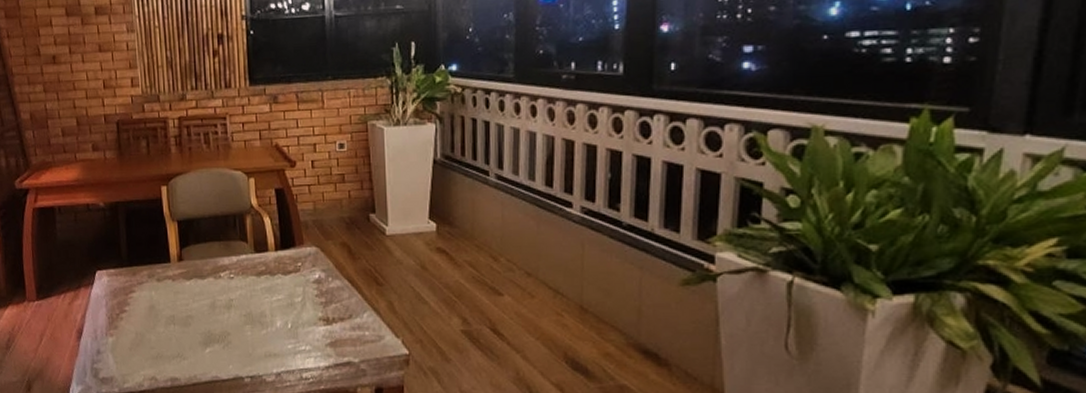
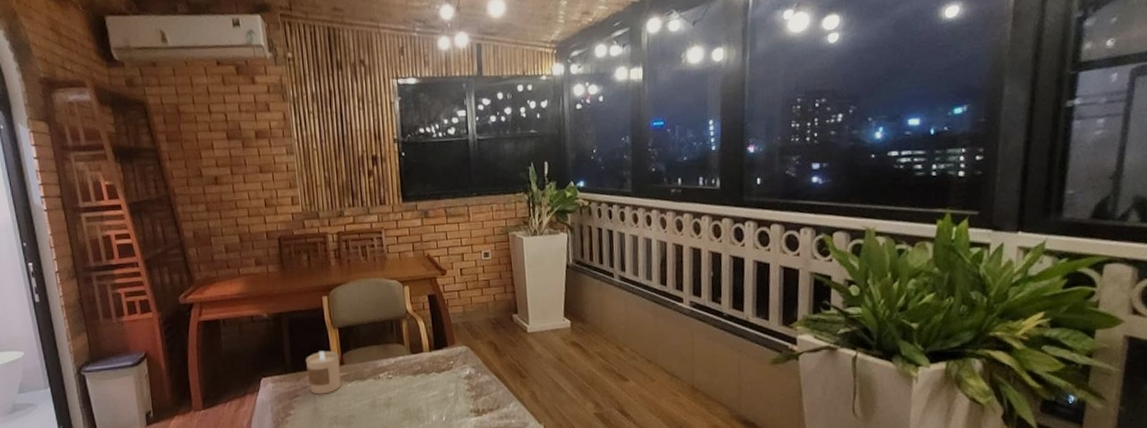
candle: none [143,245,179,291] -> present [306,350,341,395]

